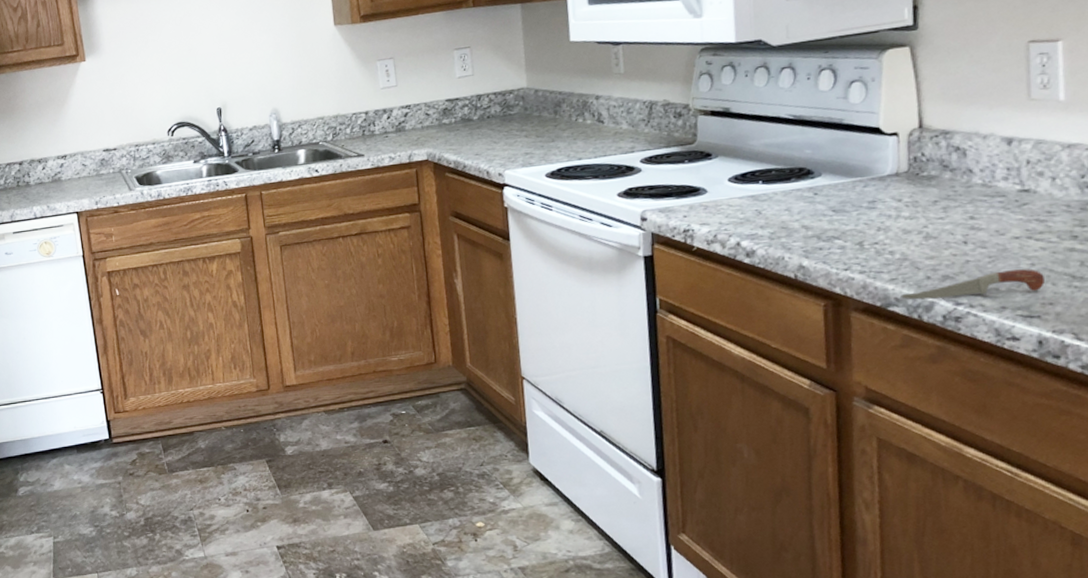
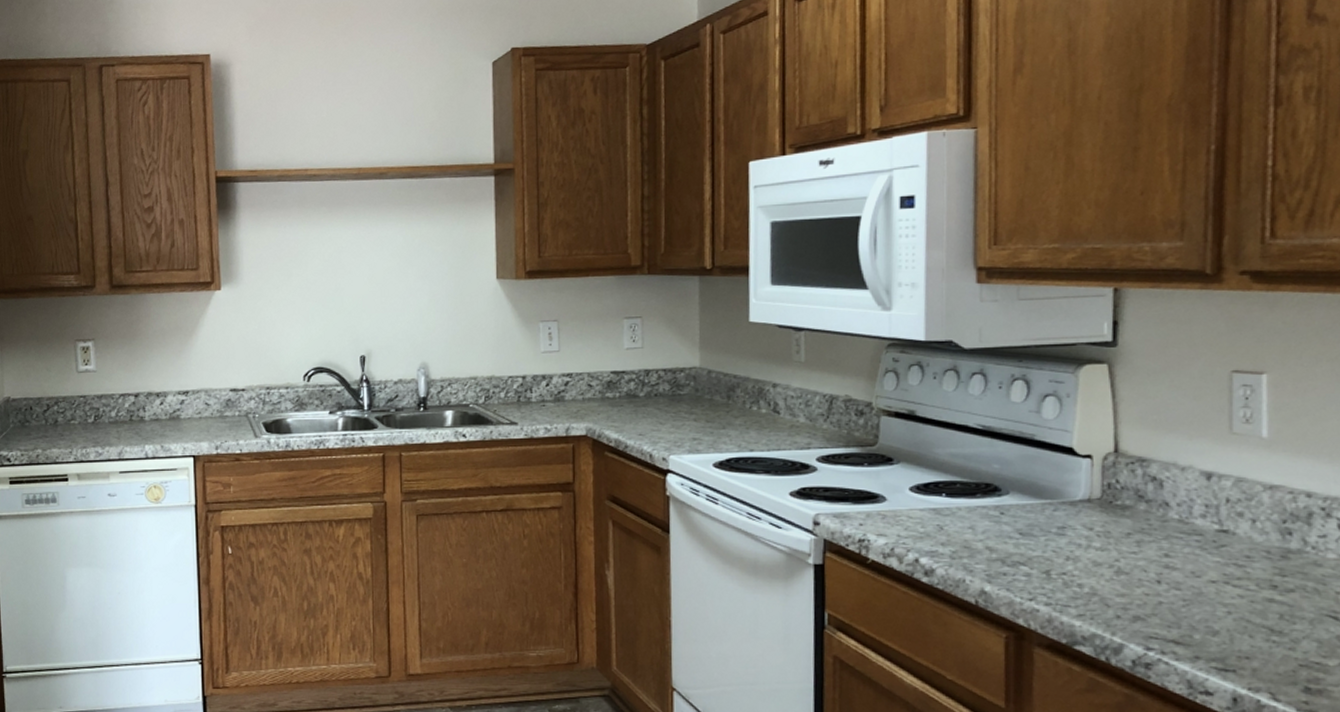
knife: present [901,268,1045,300] -> none [1088,617,1241,642]

